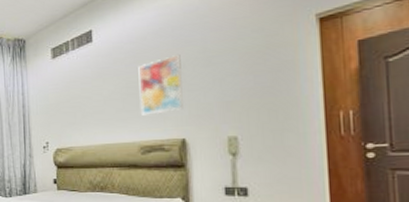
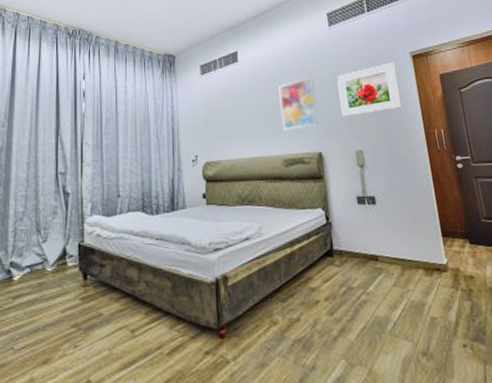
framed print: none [211,29,295,99] -> present [337,62,401,117]

